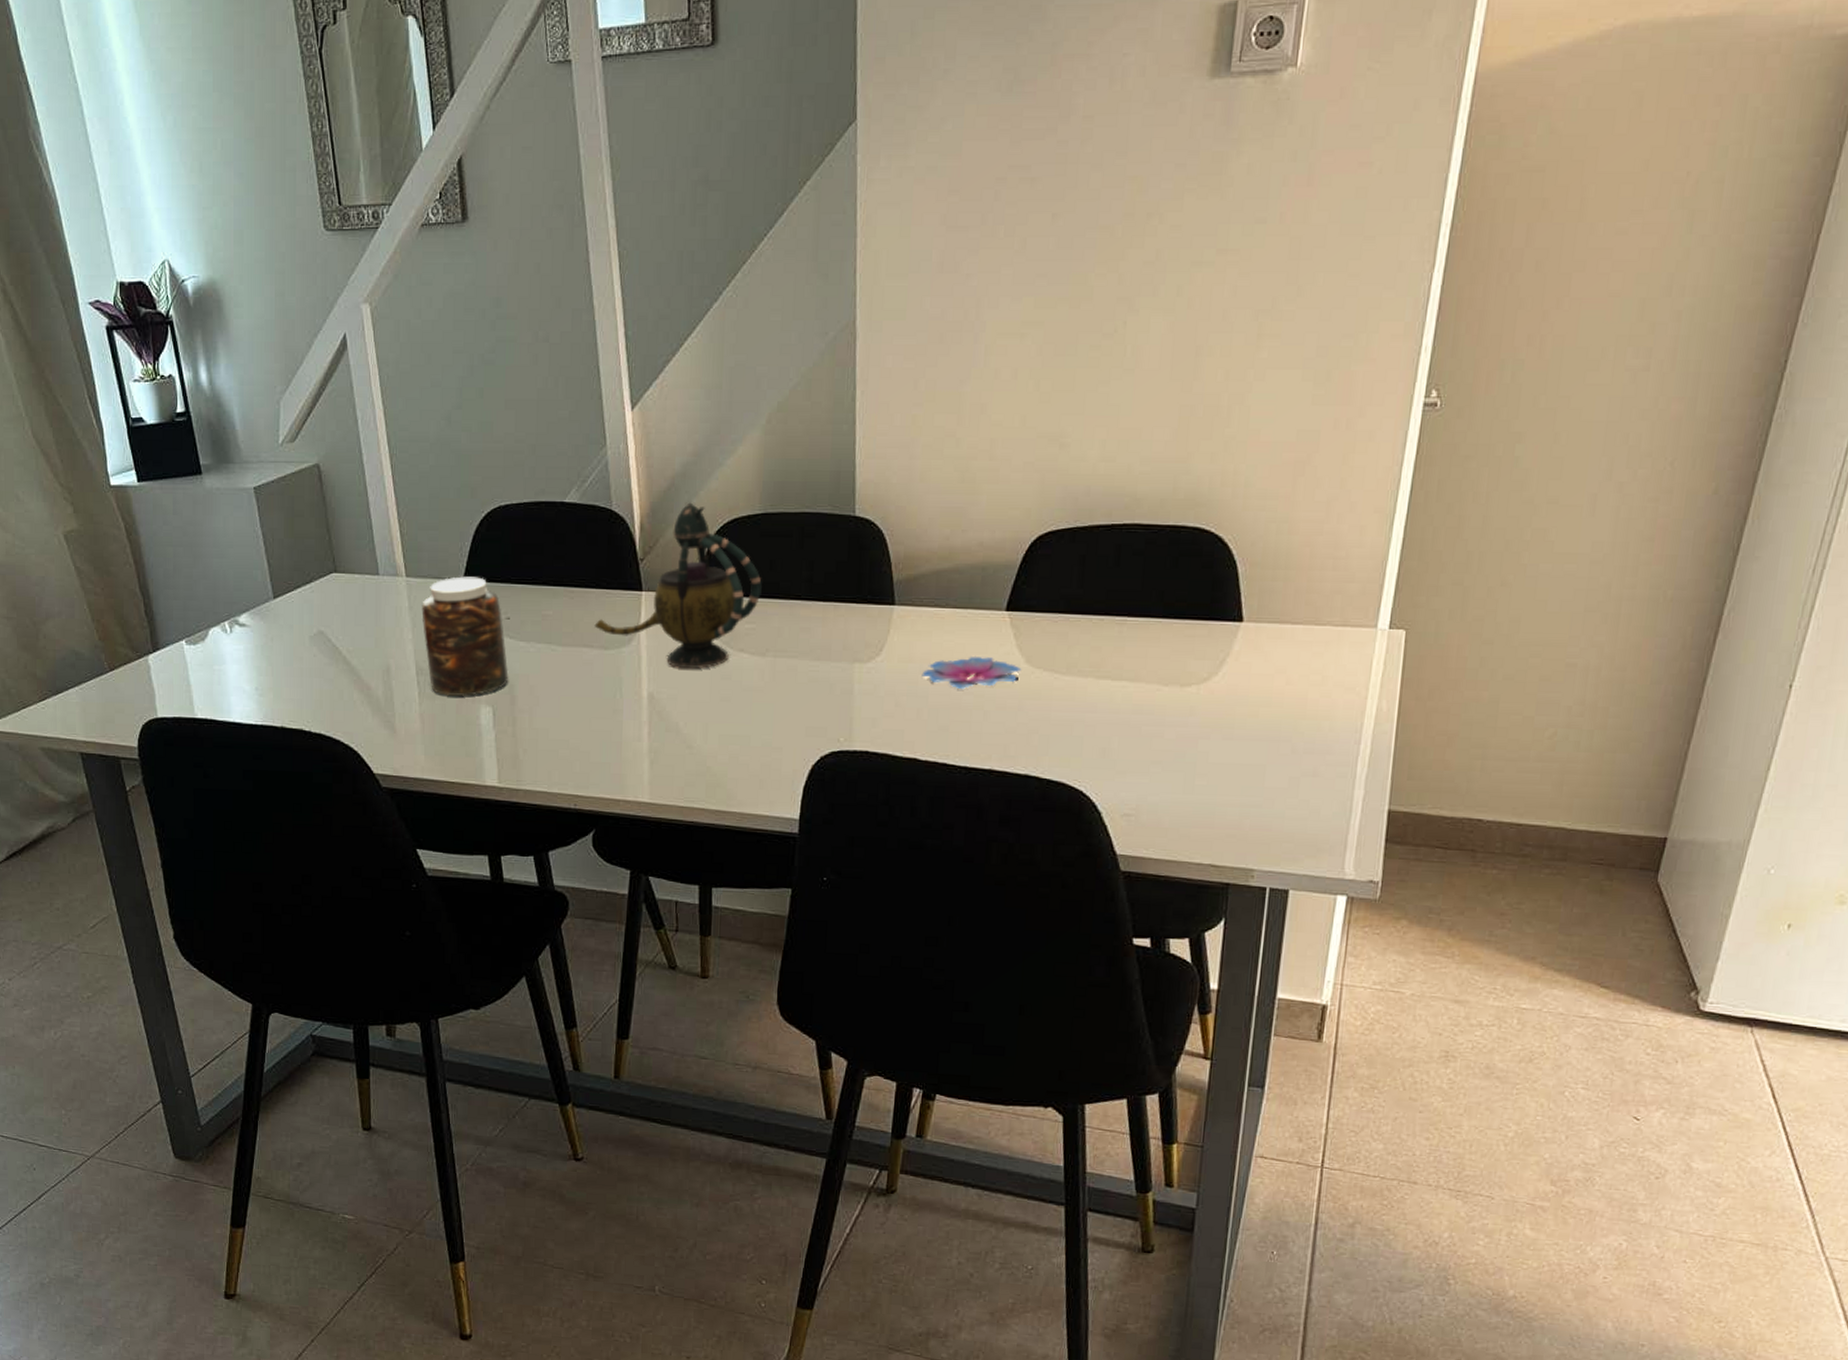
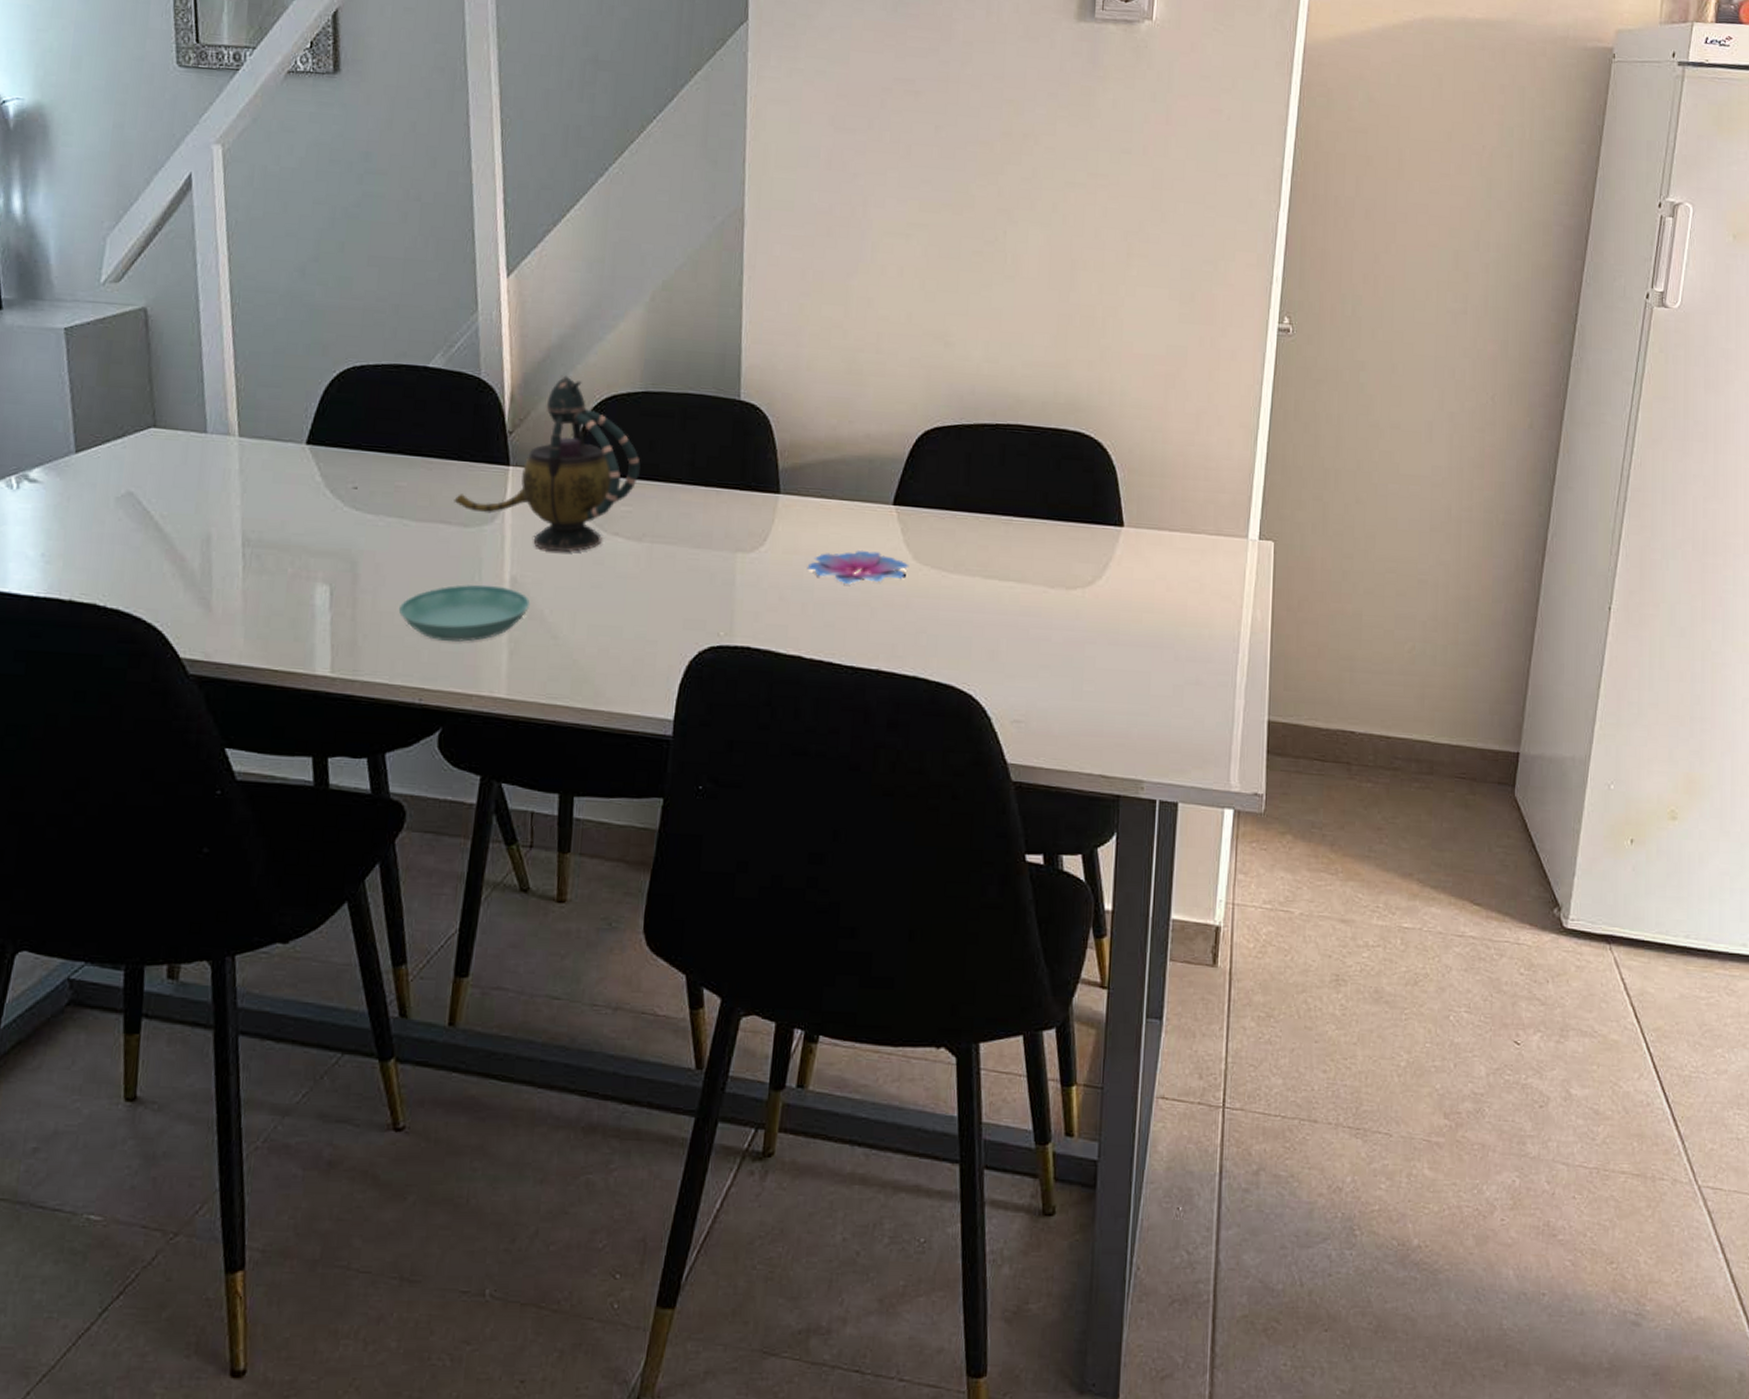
jar: present [421,576,509,696] -> none [253,439,352,573]
saucer: none [552,701,667,753] -> present [398,584,531,642]

